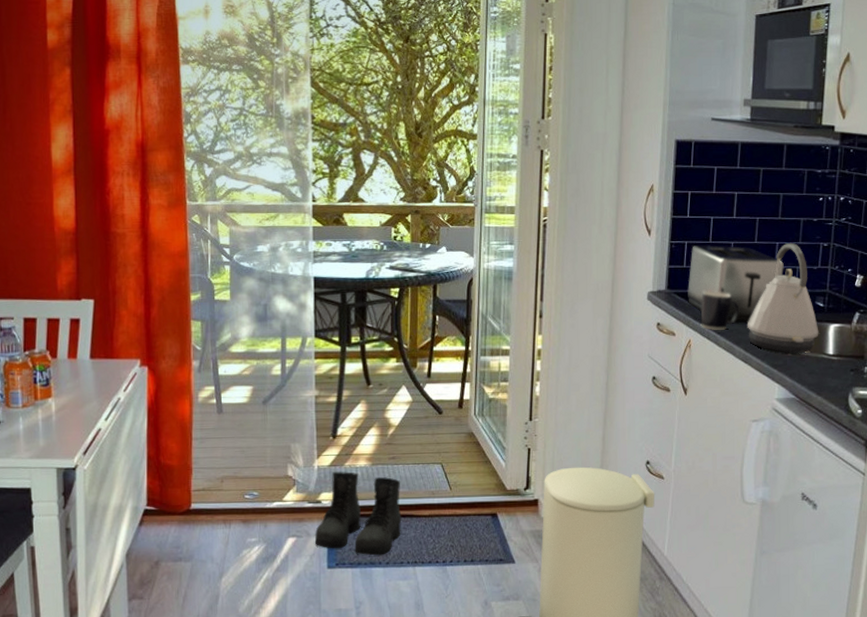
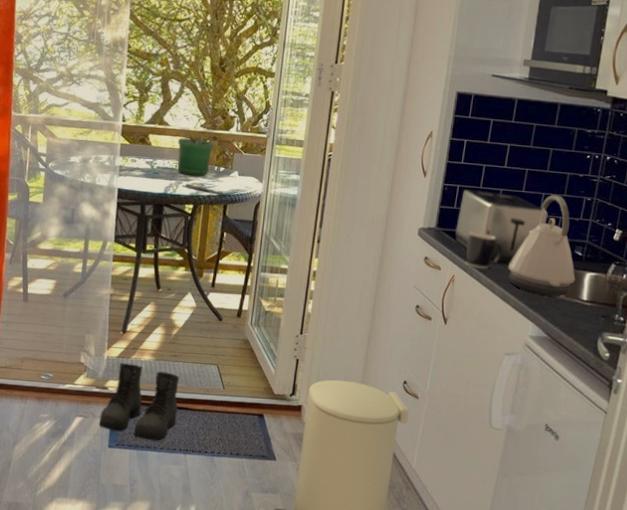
planter: none [376,208,423,256] -> present [177,132,220,176]

